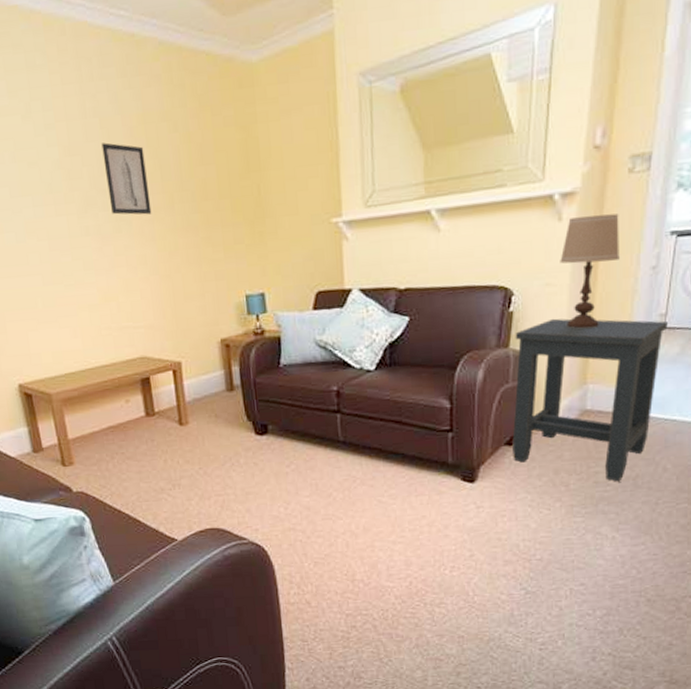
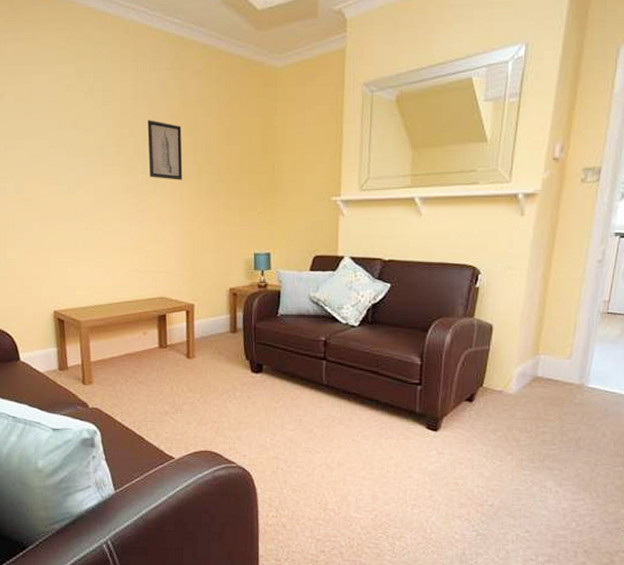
side table: present [512,318,668,482] -> none [472,296,610,442]
table lamp: present [560,213,620,329] -> none [521,214,572,307]

